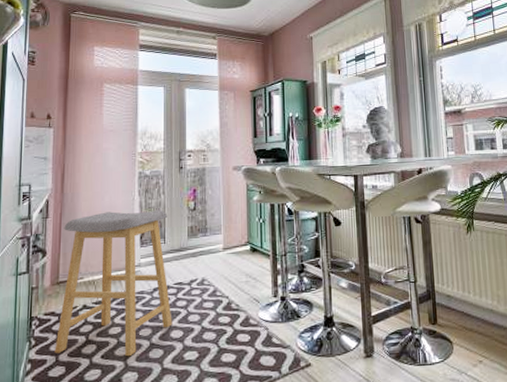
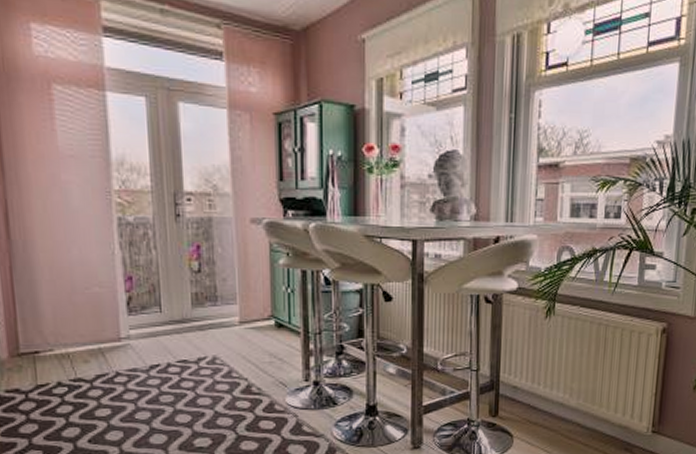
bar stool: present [54,210,172,357] -> none [17,268,177,442]

